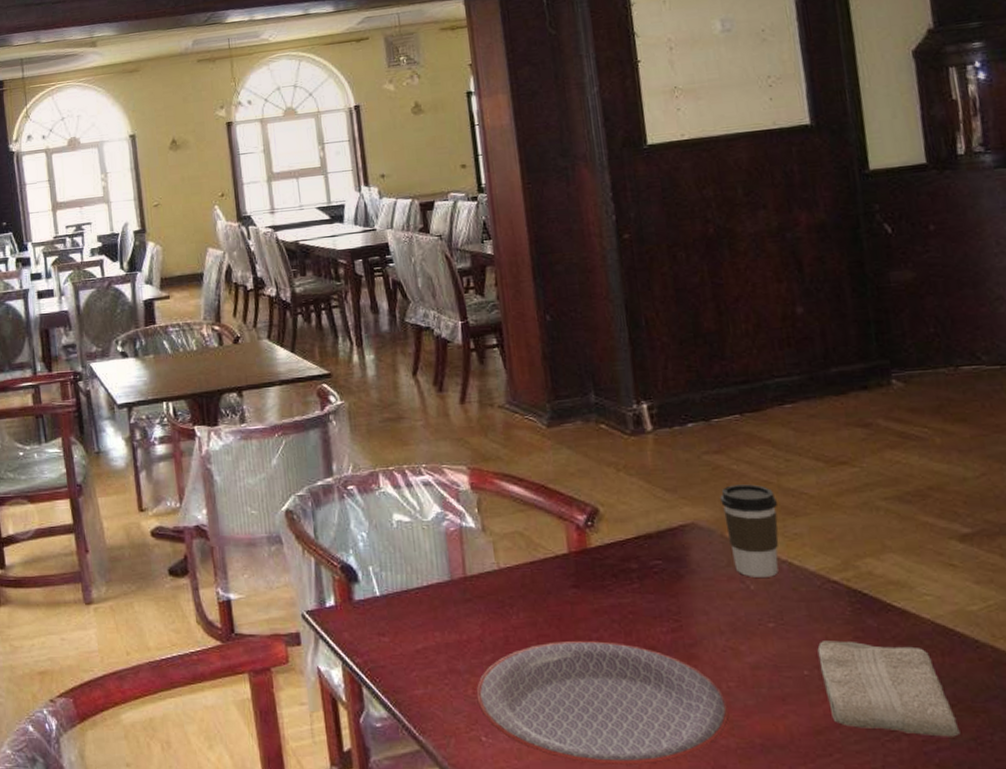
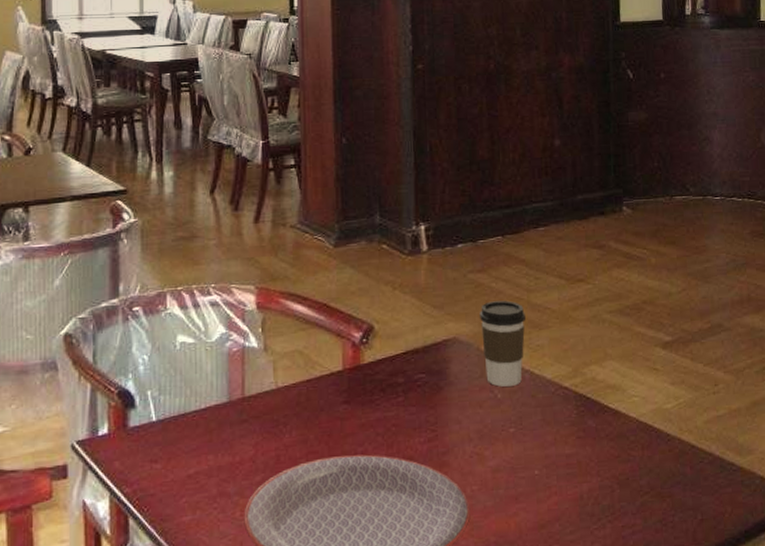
washcloth: present [817,641,960,737] -> none [547,441,651,522]

